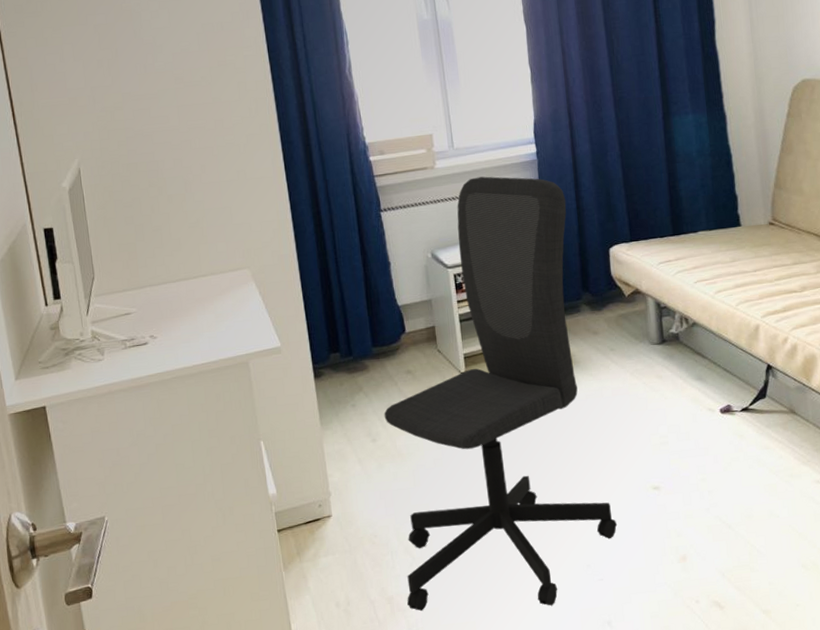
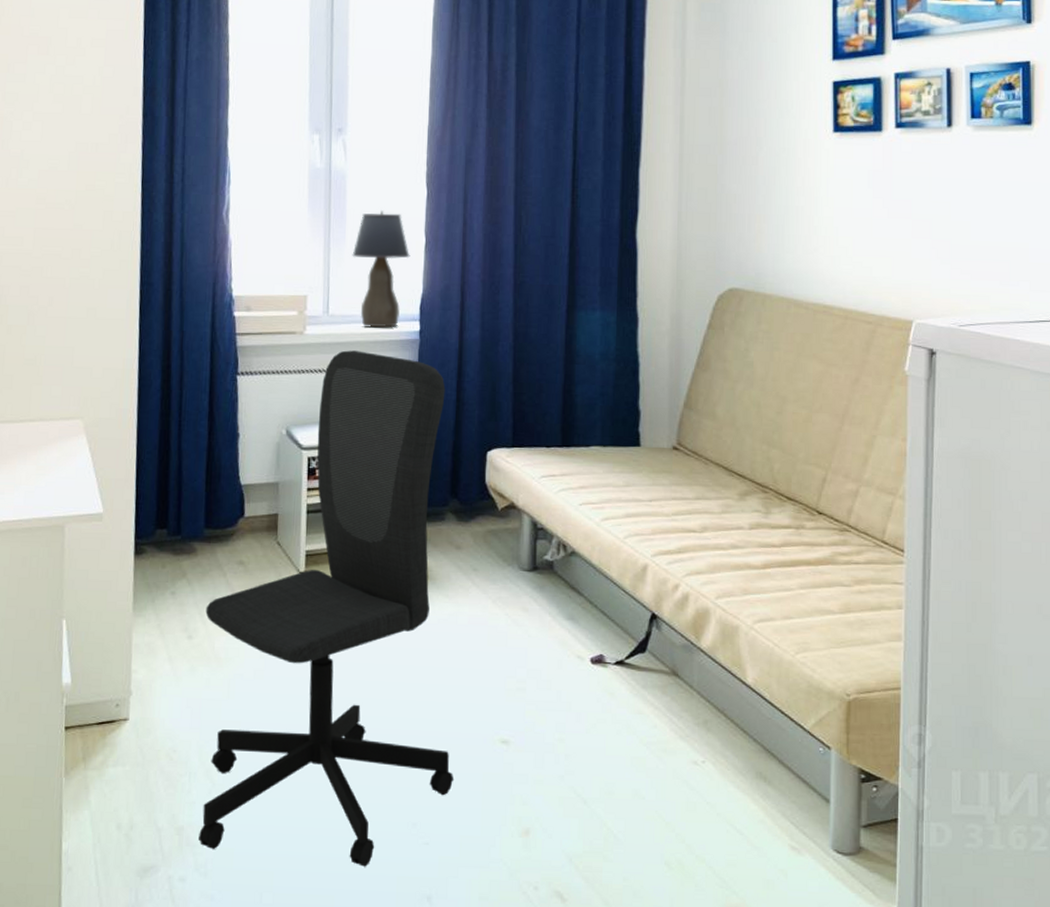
table lamp: none [467,50,519,155] -> present [352,210,410,328]

